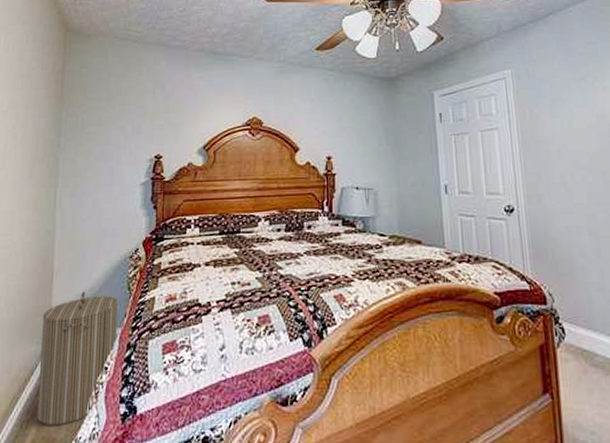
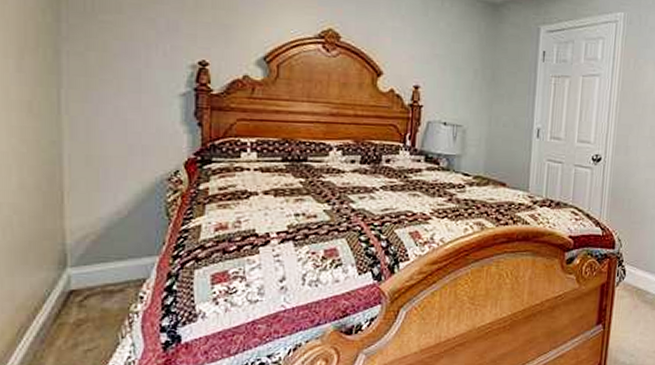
laundry hamper: present [36,291,119,426] -> none [52,214,155,355]

